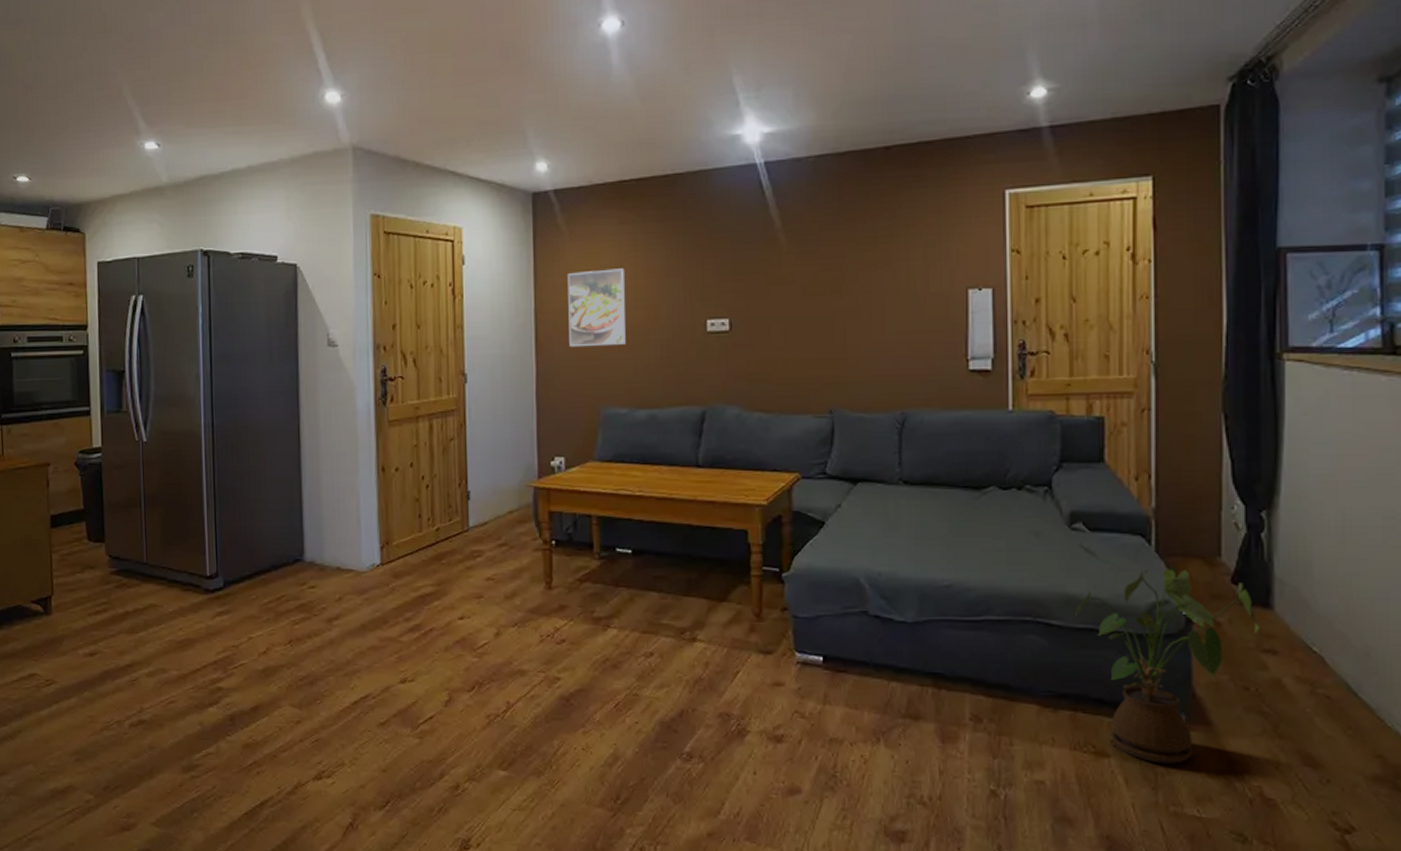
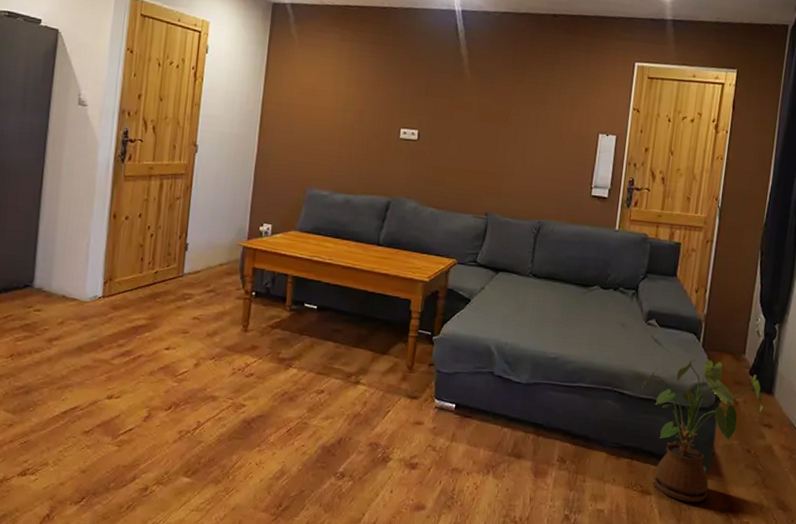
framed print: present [567,268,626,348] -> none [287,74,340,139]

